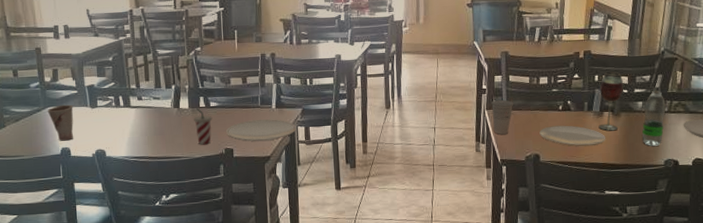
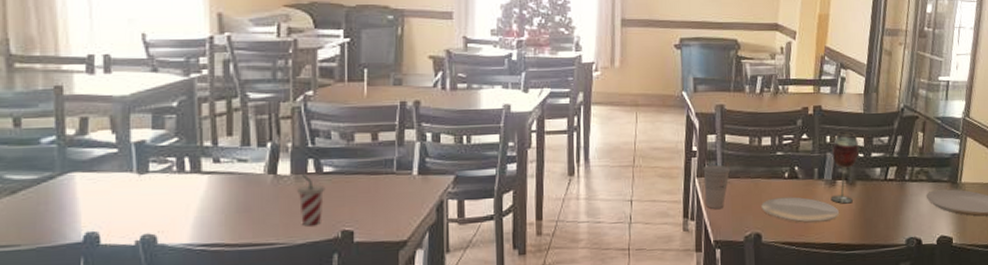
cup: present [47,104,74,141] -> none [65,168,110,223]
plate: present [225,119,297,142] -> none [344,190,446,221]
bottle: present [641,86,666,146] -> none [880,150,907,222]

